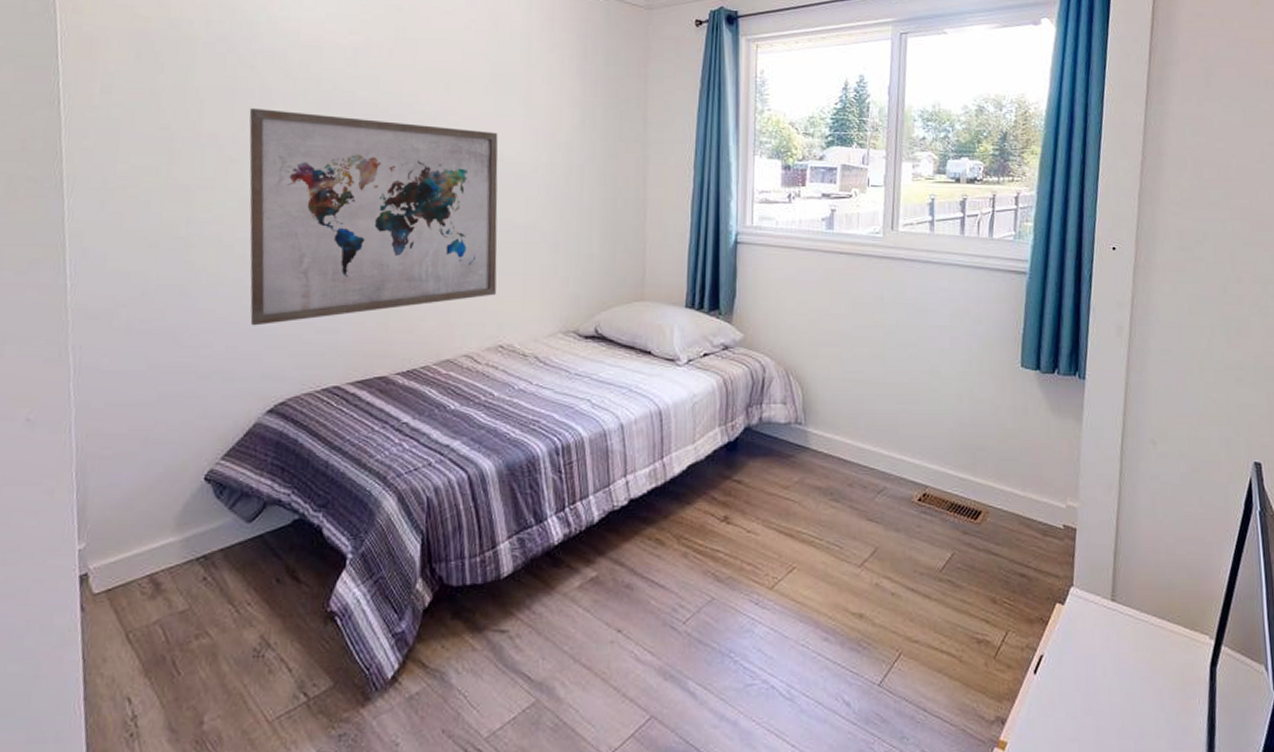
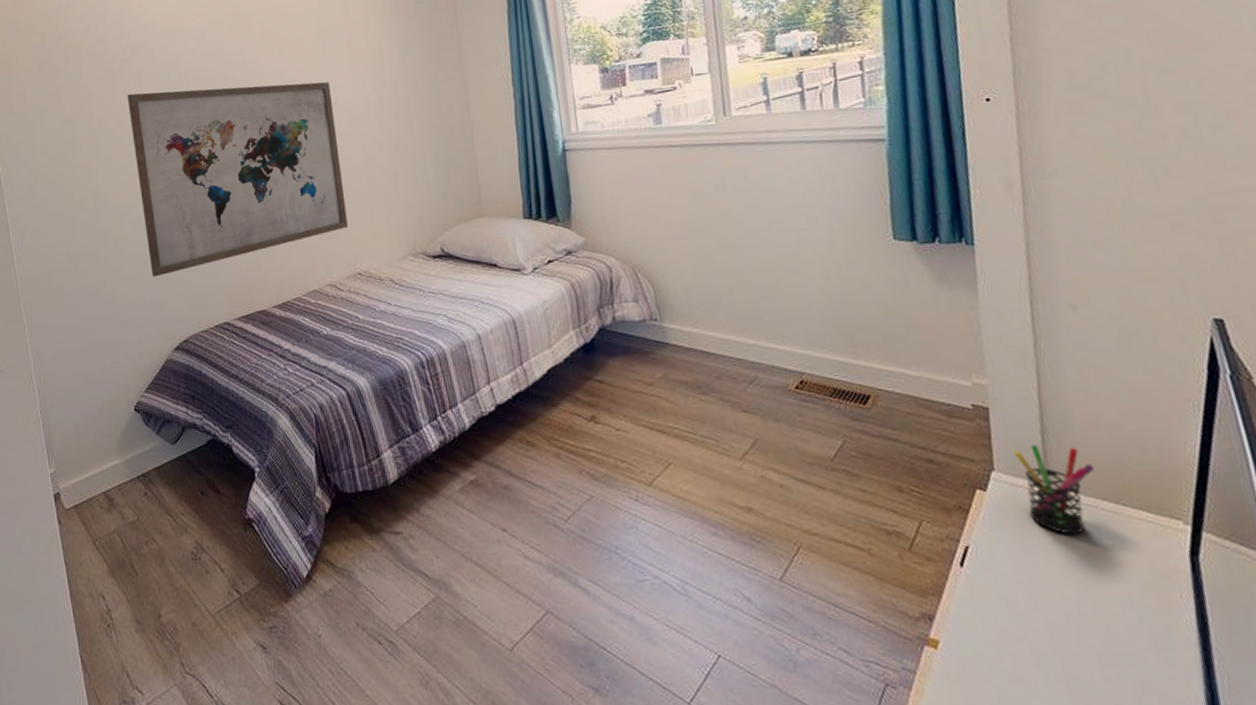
pen holder: none [1091,565,1150,646] -> present [1014,445,1094,535]

